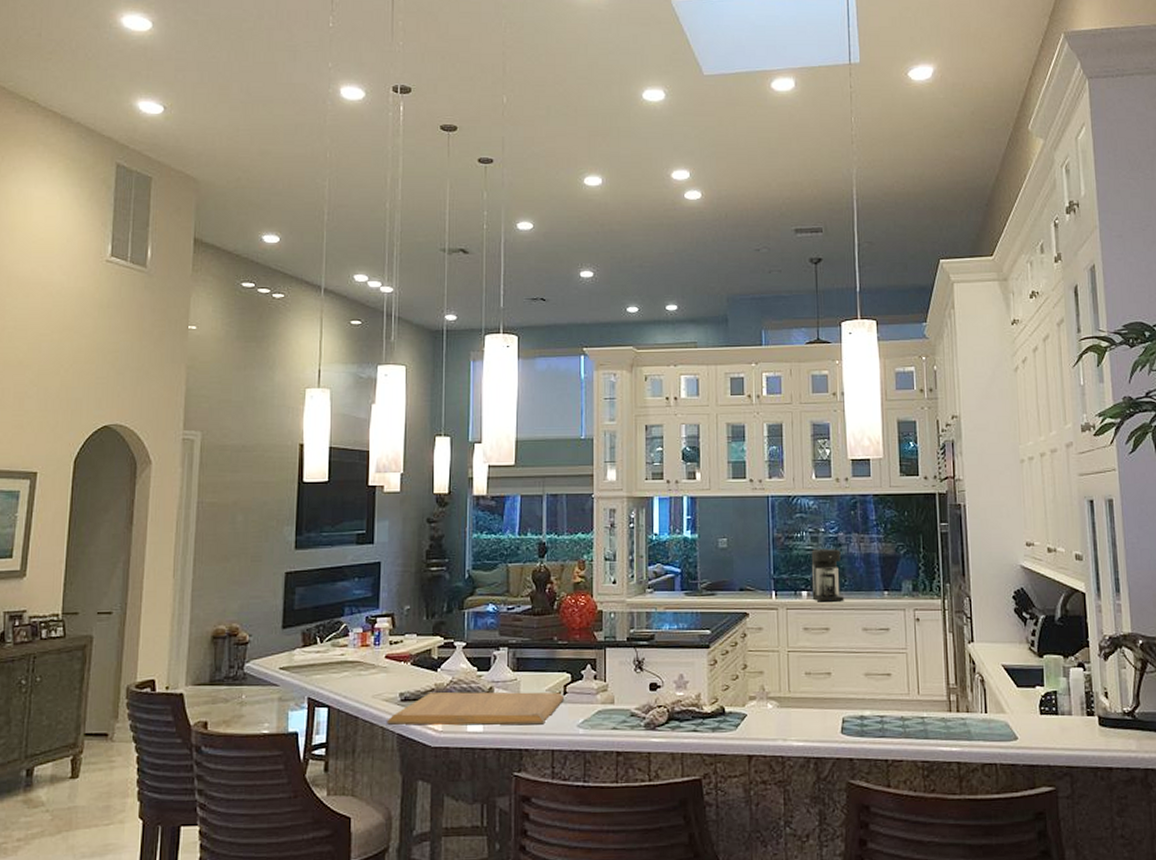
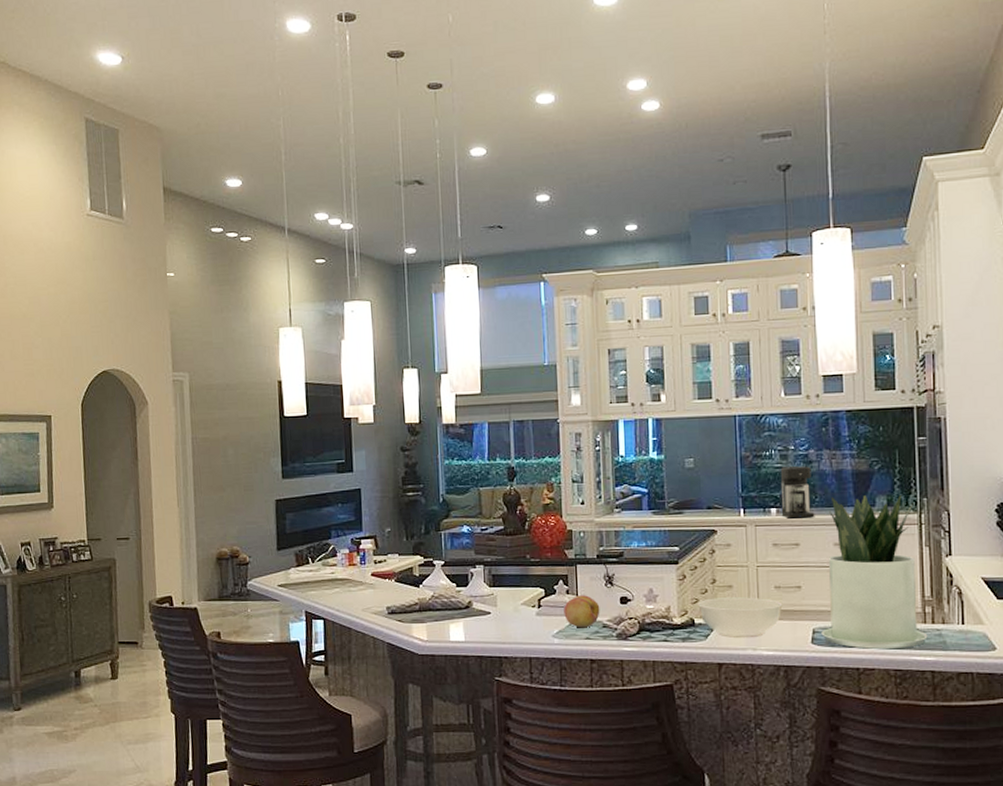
chopping board: present [387,692,564,725] -> none [377,605,539,635]
fruit: none [591,681,629,717] -> present [564,595,600,628]
bowl: none [729,684,813,728] -> present [698,597,783,639]
planter: none [851,580,953,740] -> present [821,495,928,650]

